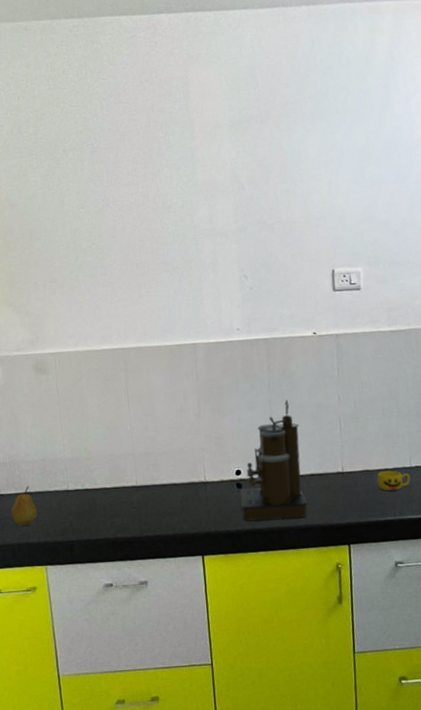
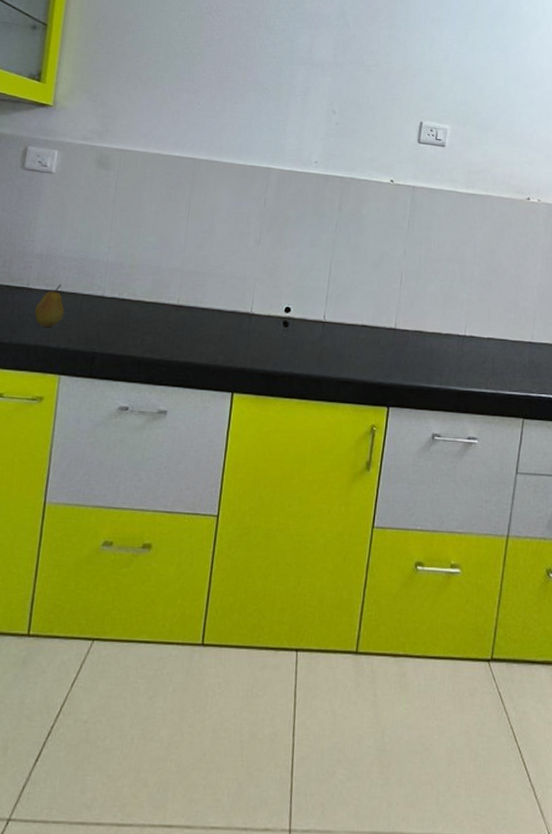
coffee maker: present [239,400,308,521] -> none [283,243,360,370]
cup: present [376,470,411,491] -> none [428,335,463,357]

